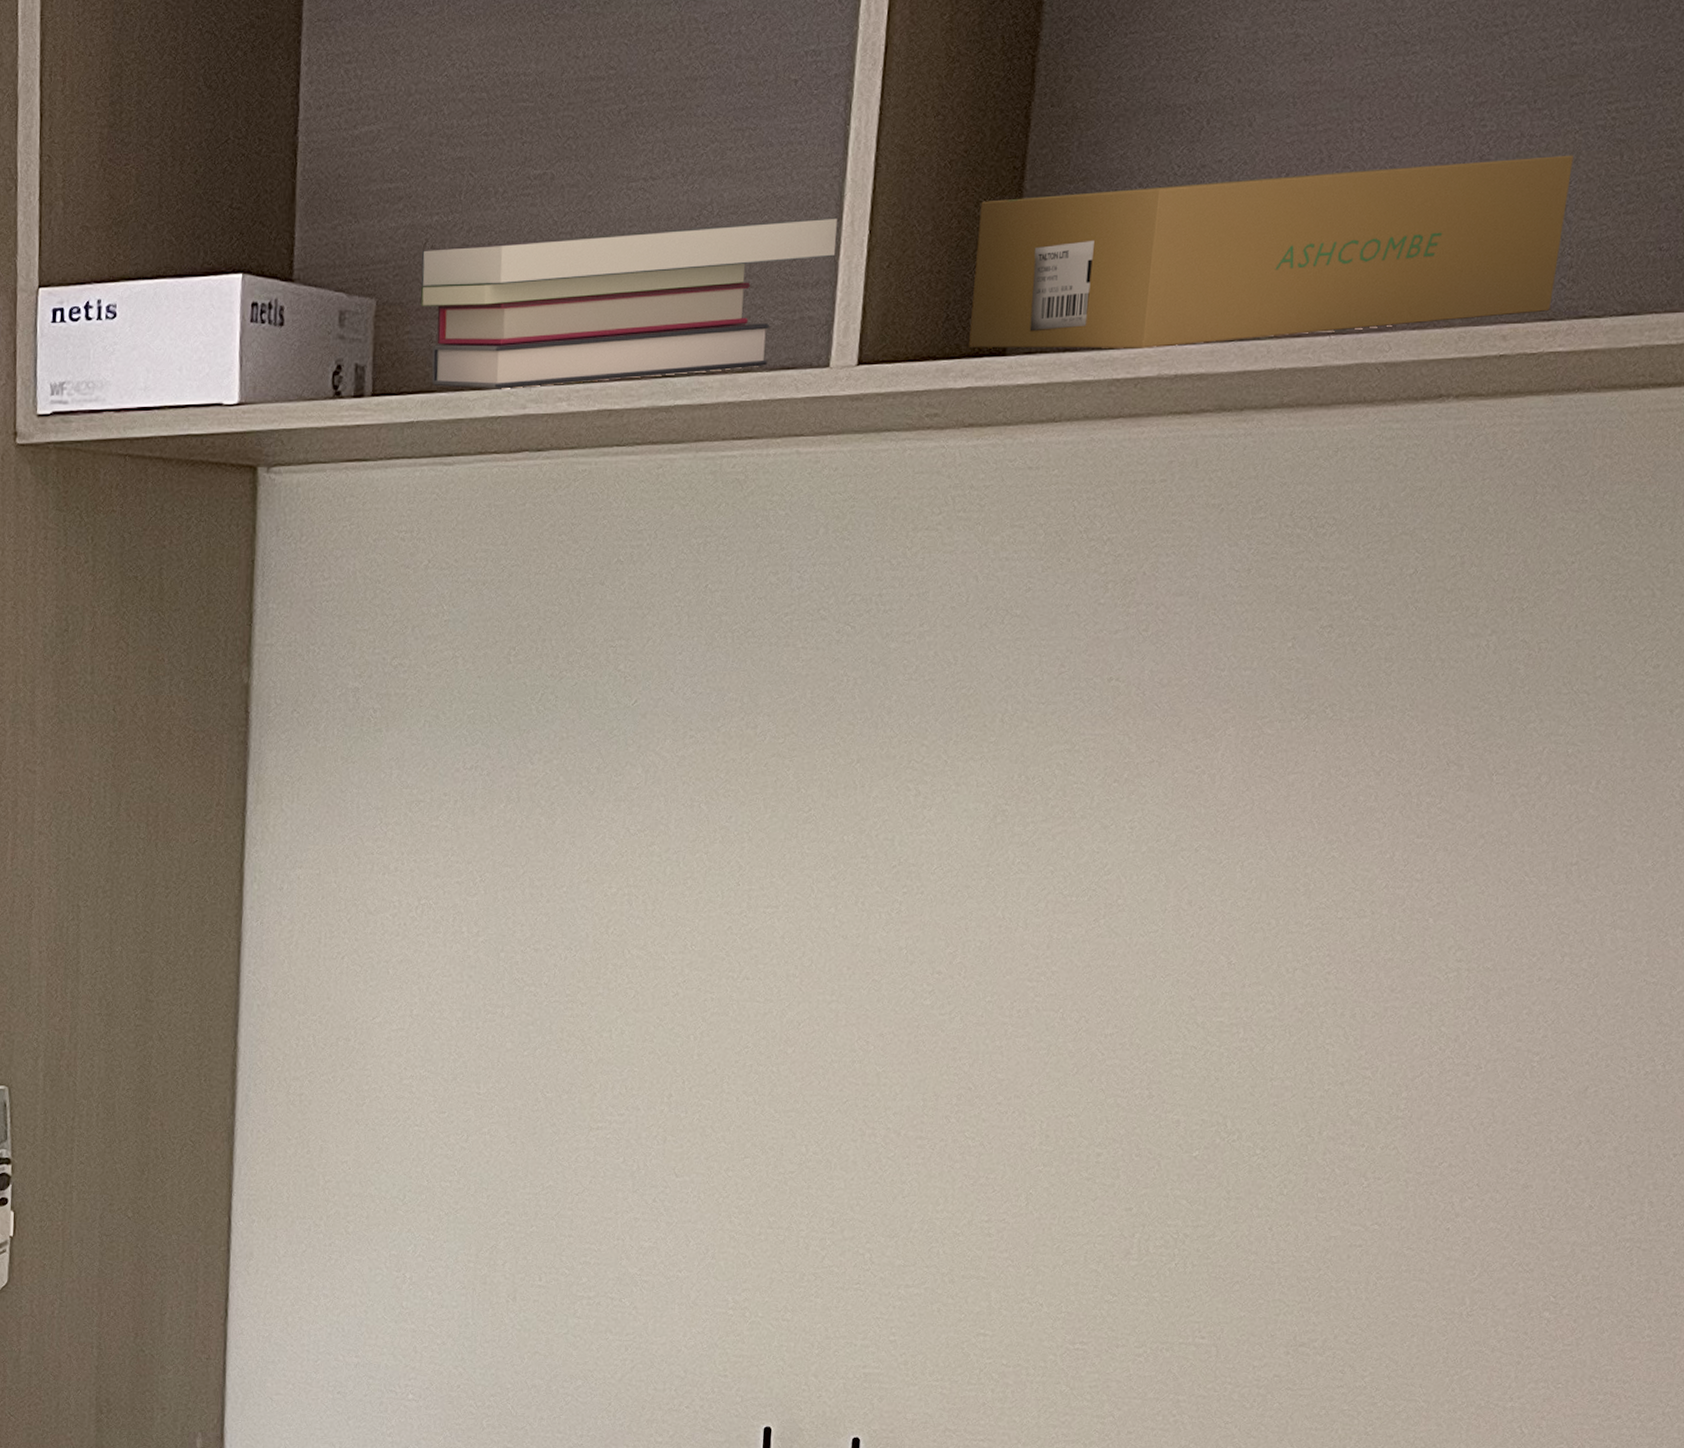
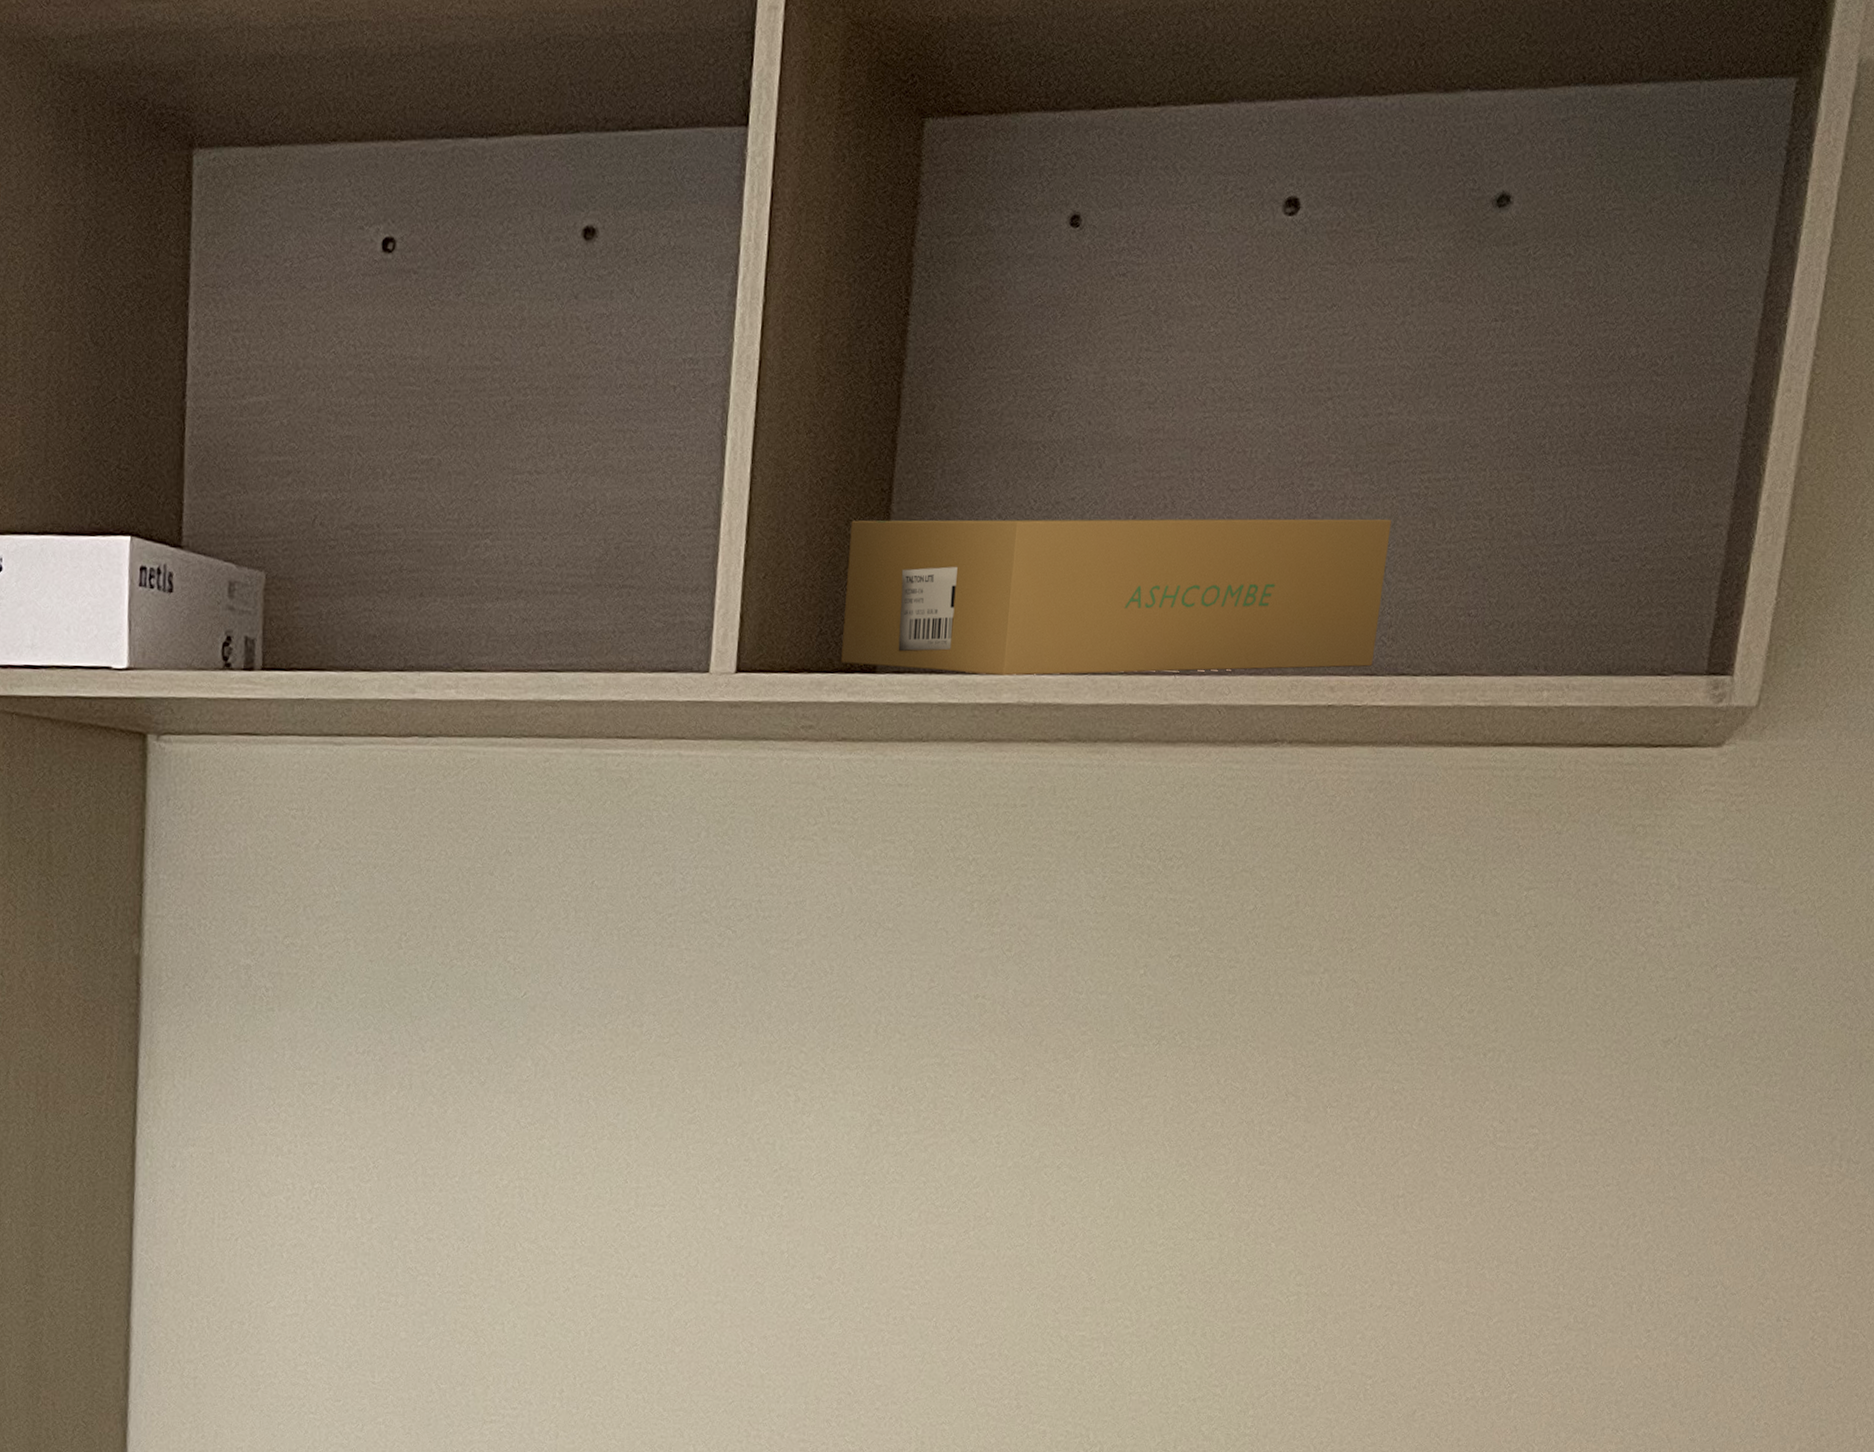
books: present [420,218,837,389] -> none [310,524,715,672]

